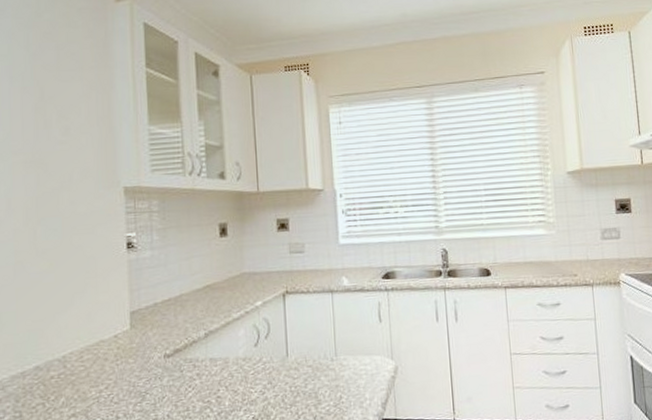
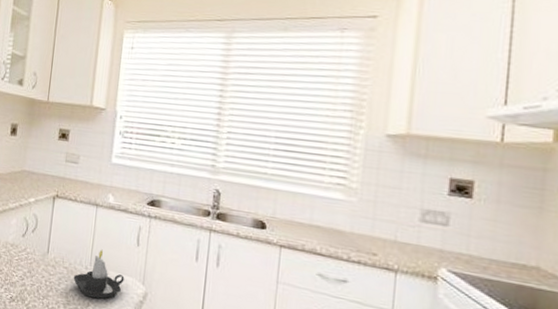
candle: none [320,336,373,390] -> present [73,249,125,299]

